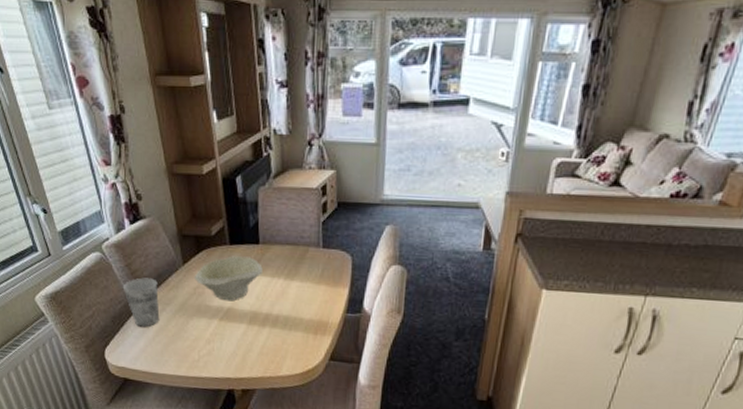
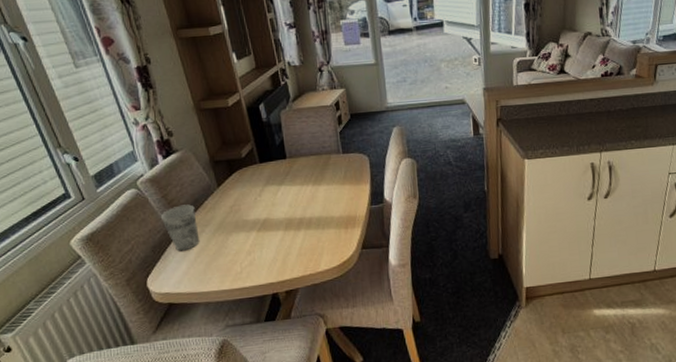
bowl: present [194,256,263,301] -> none [229,171,292,213]

